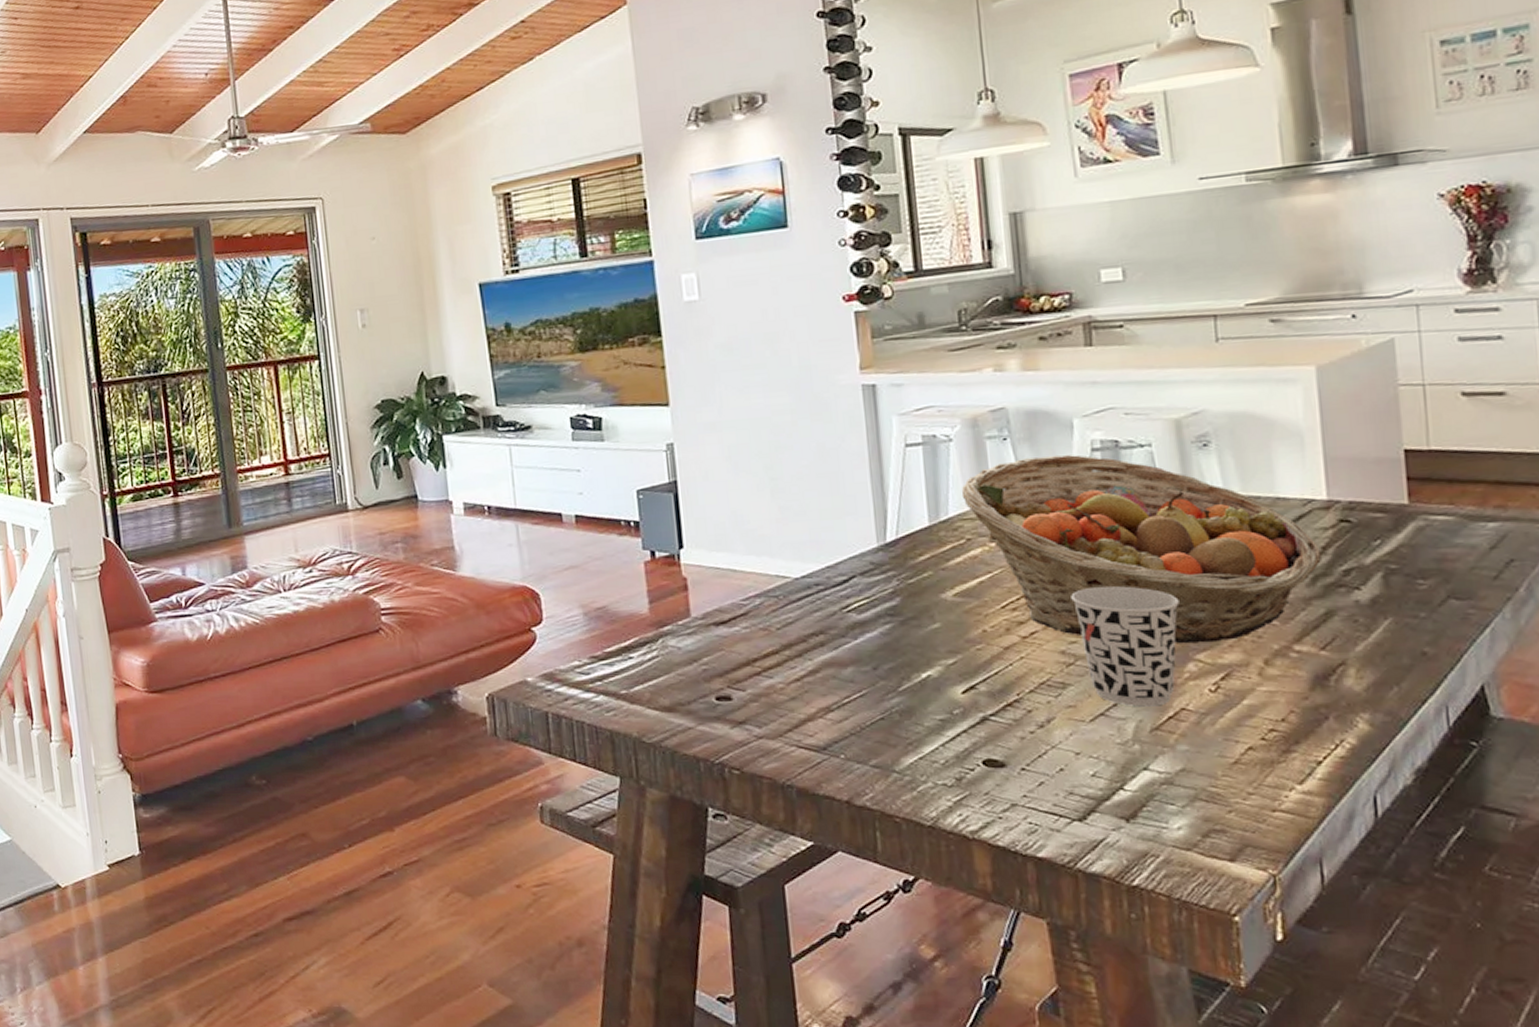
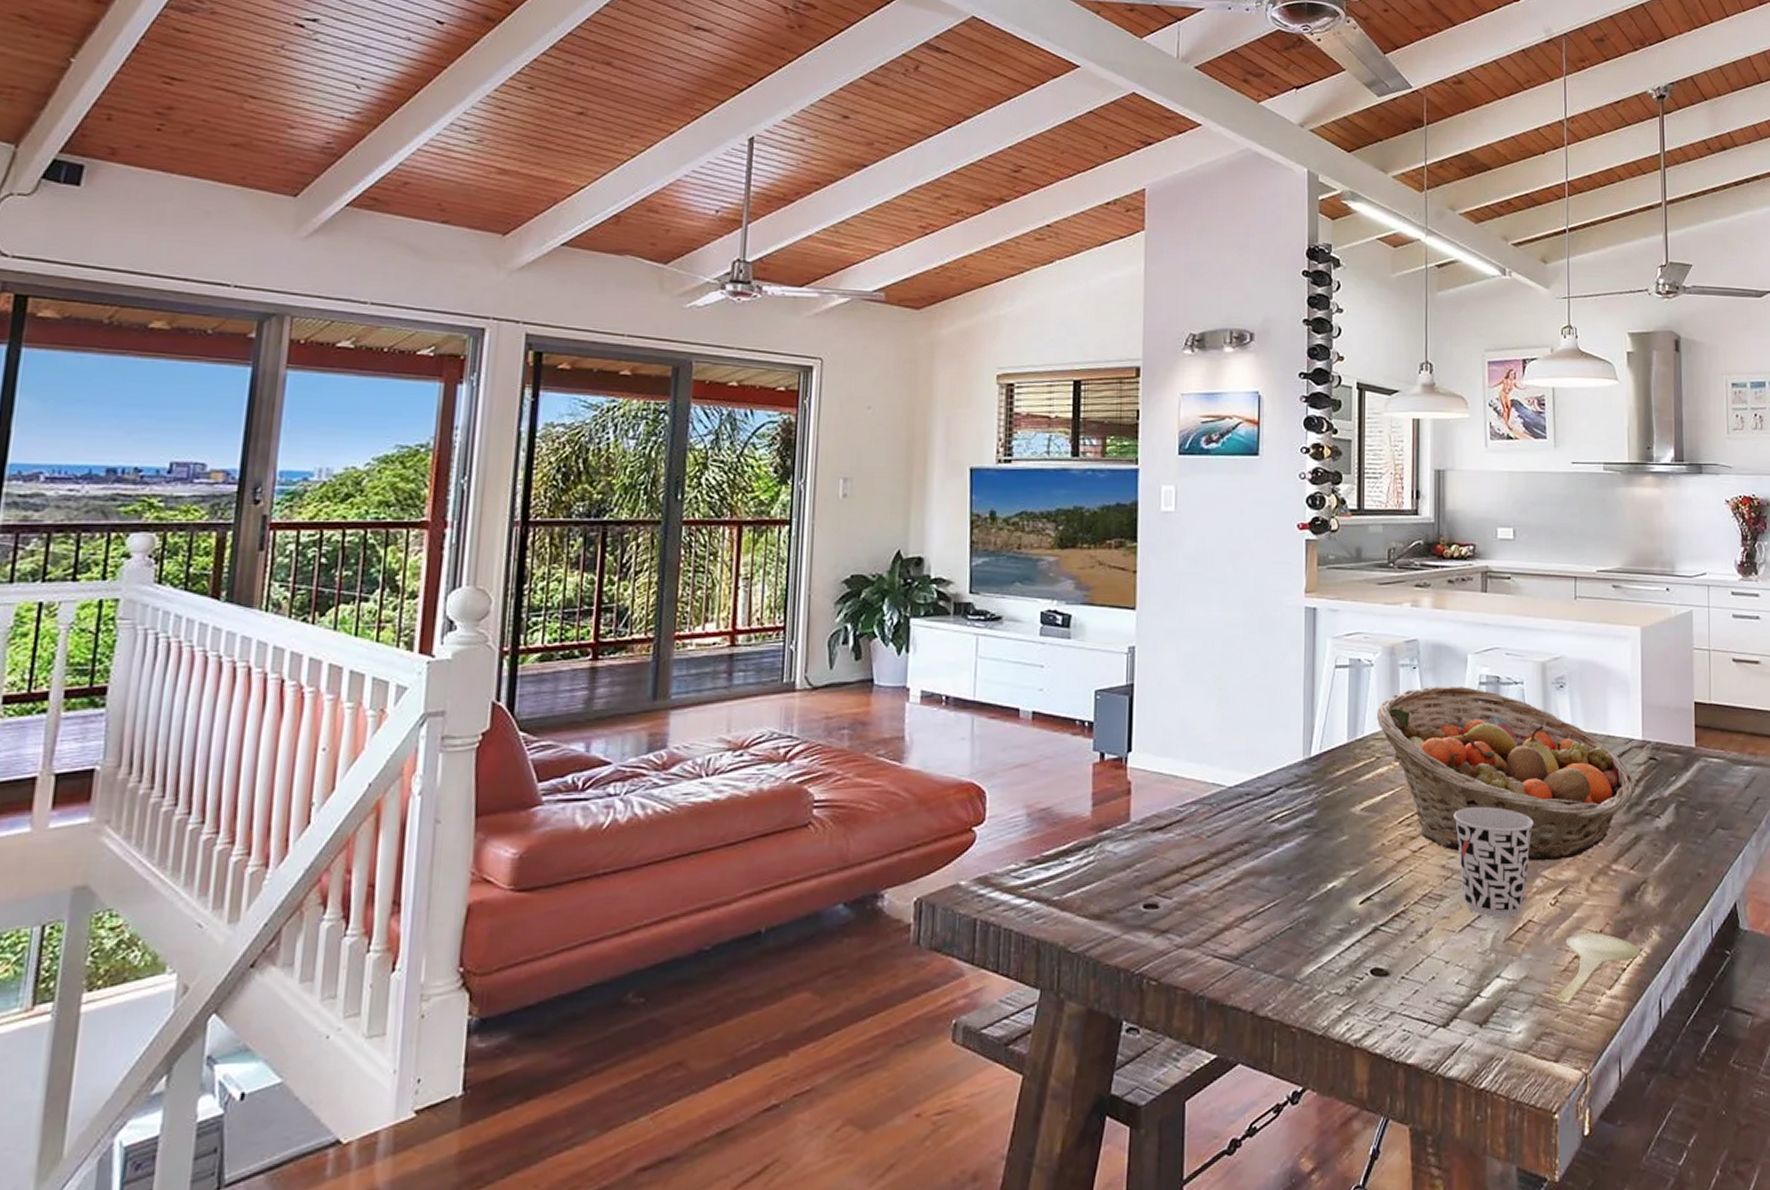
spoon: none [1223,722,1342,801] -> present [1554,933,1640,1005]

